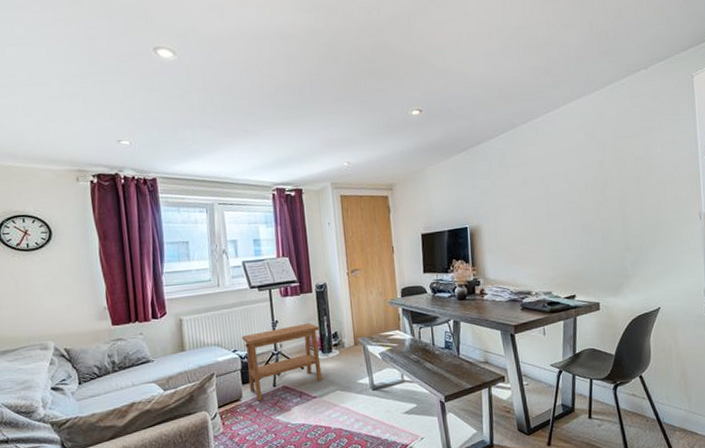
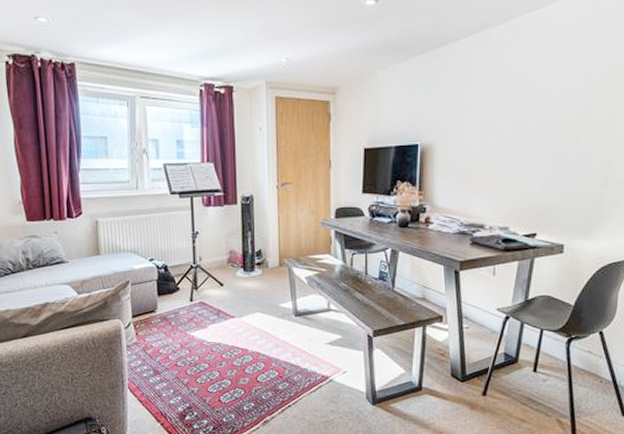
side table: present [241,323,322,402] -> none [159,237,243,315]

